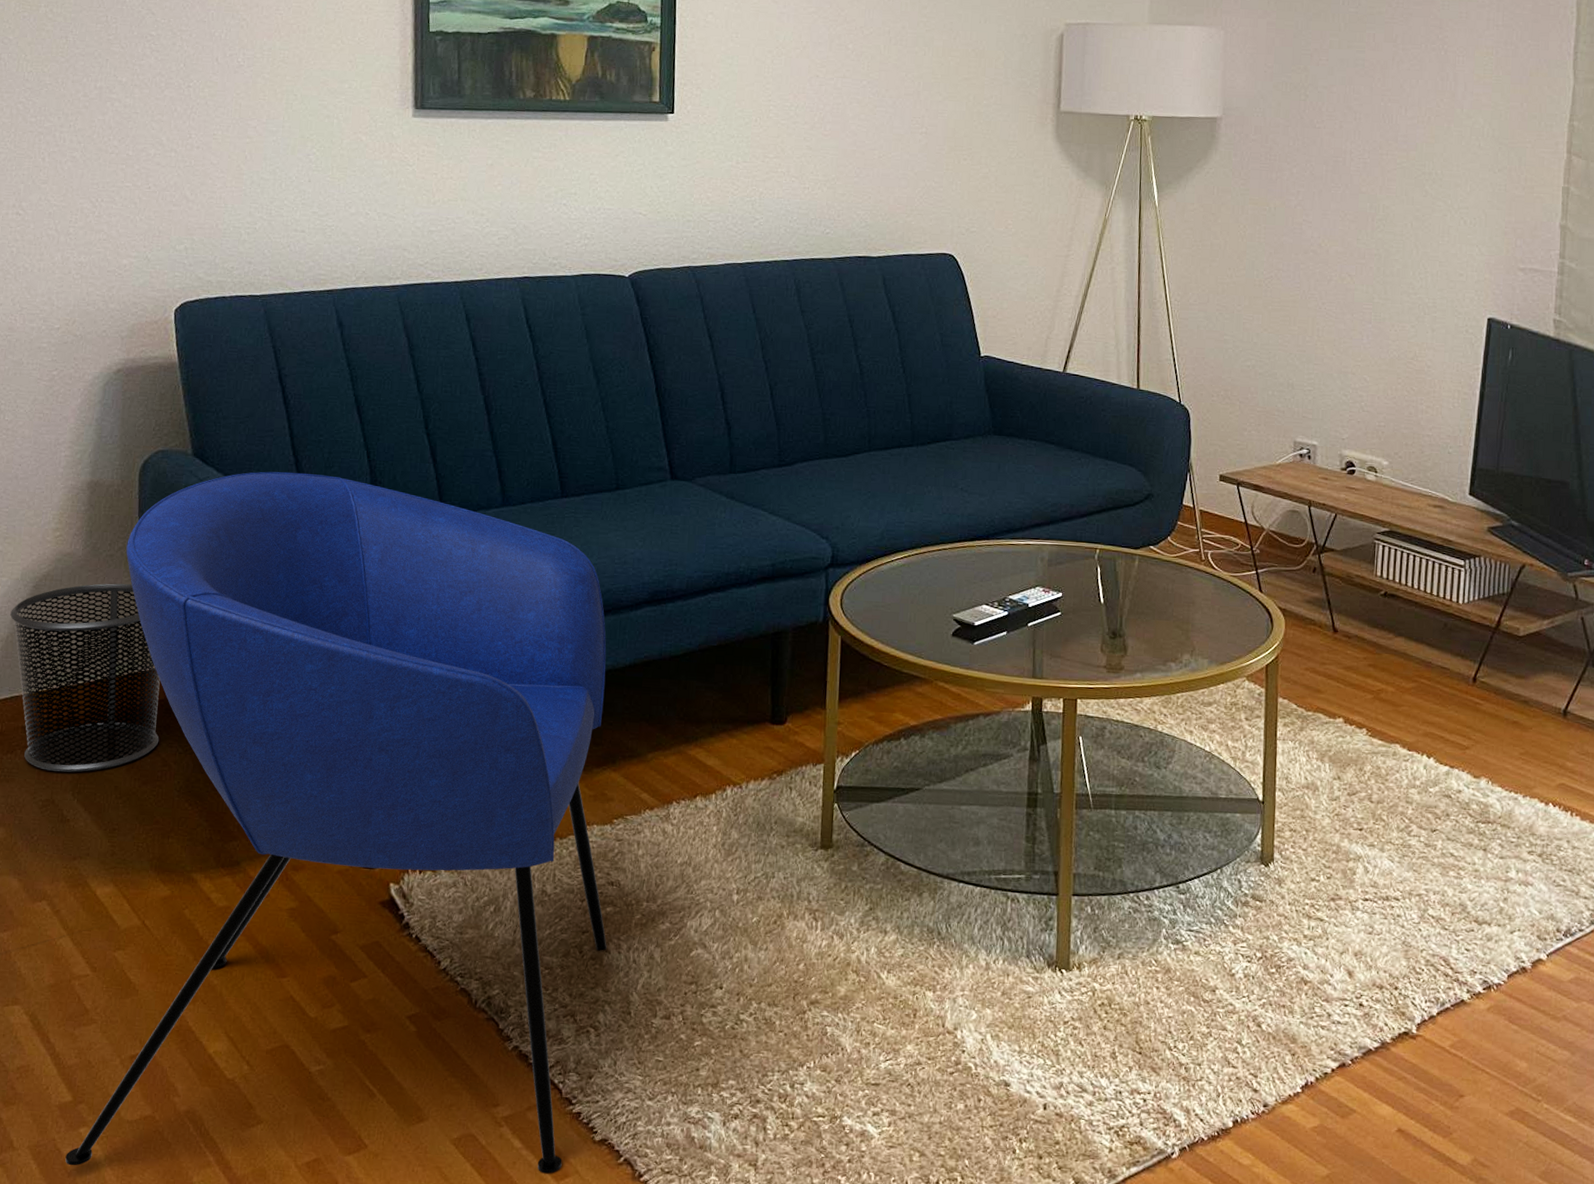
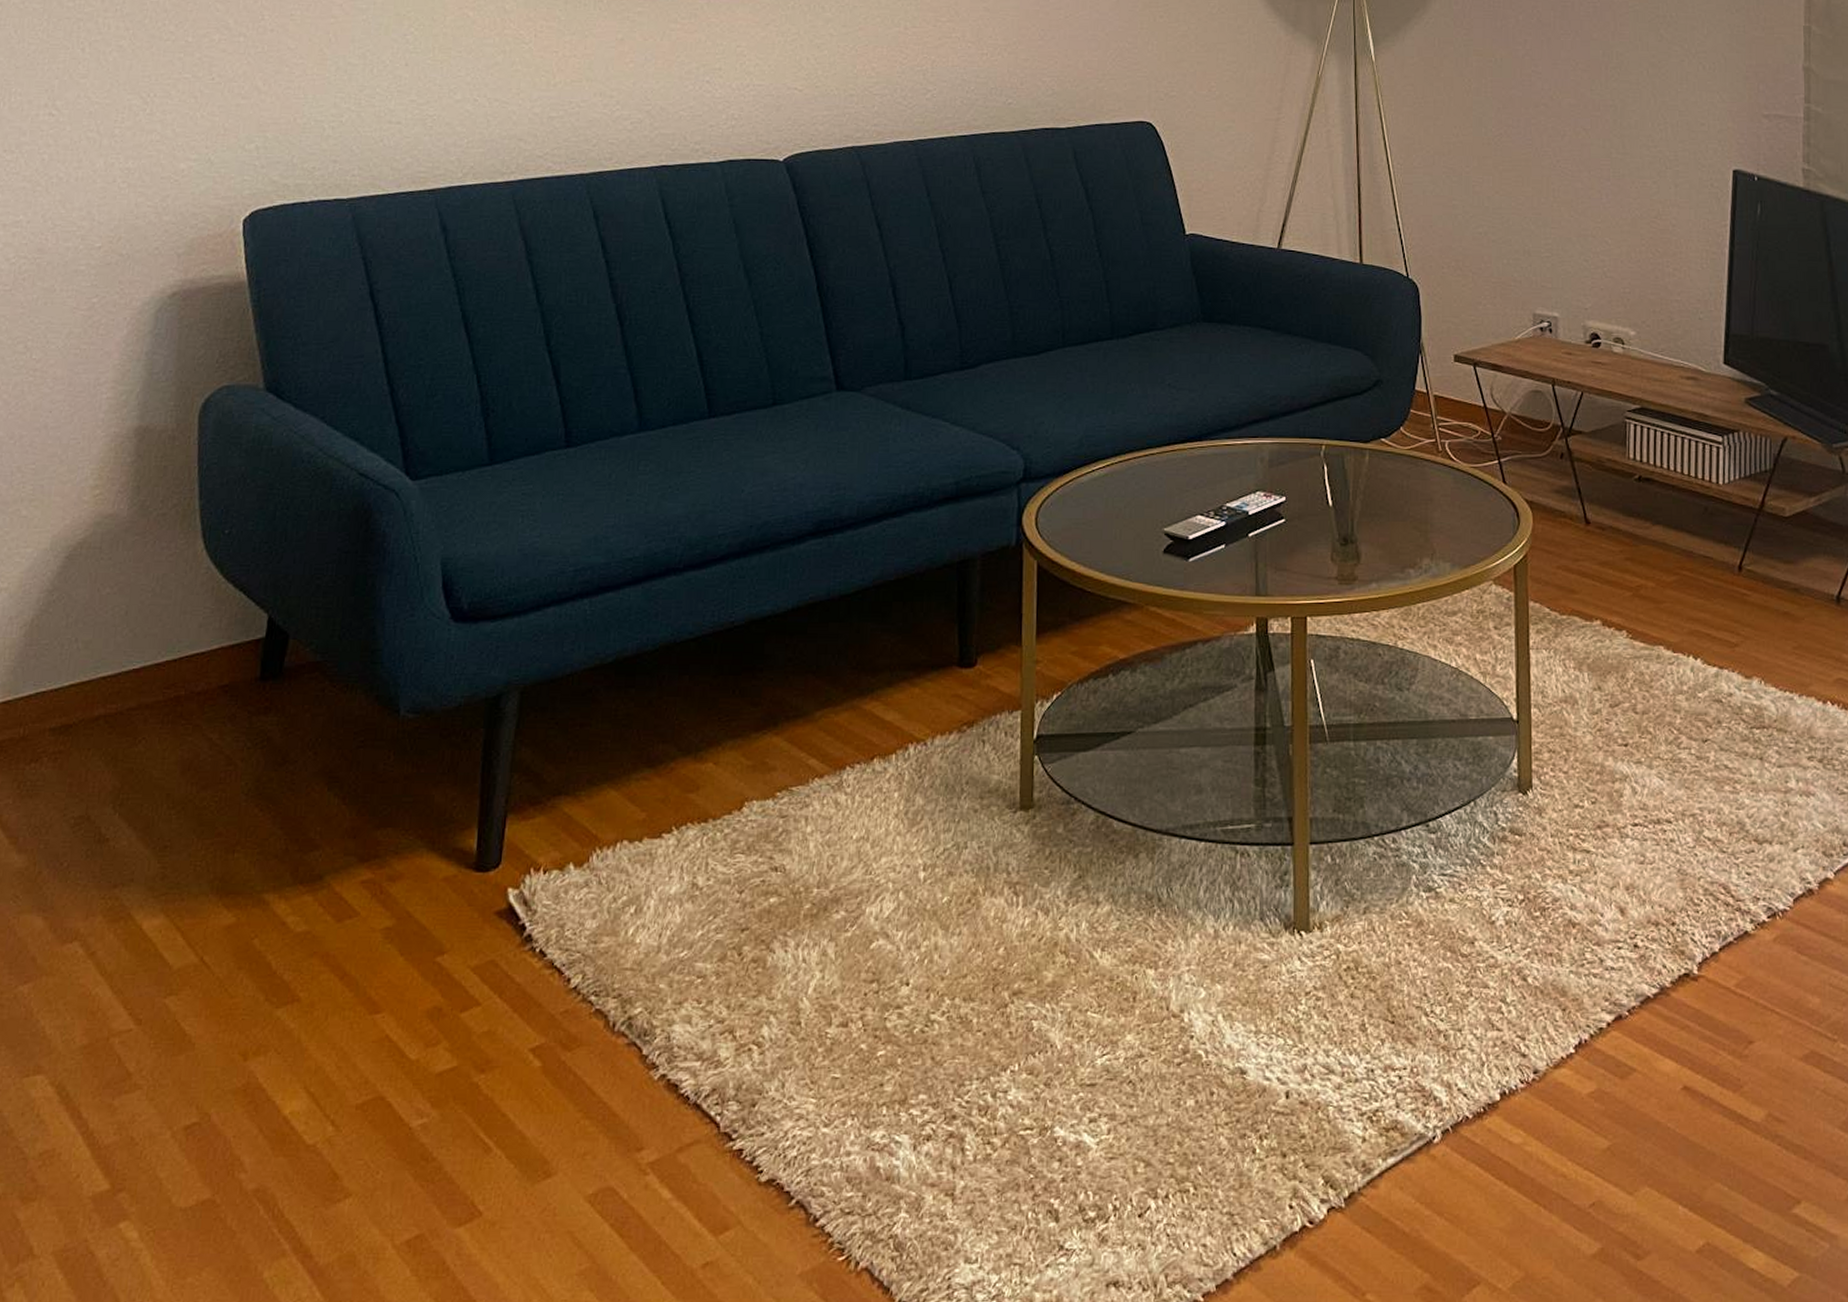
waste bin: present [10,583,160,773] -> none [36,548,224,780]
armchair: present [65,471,607,1174] -> none [100,404,771,1272]

